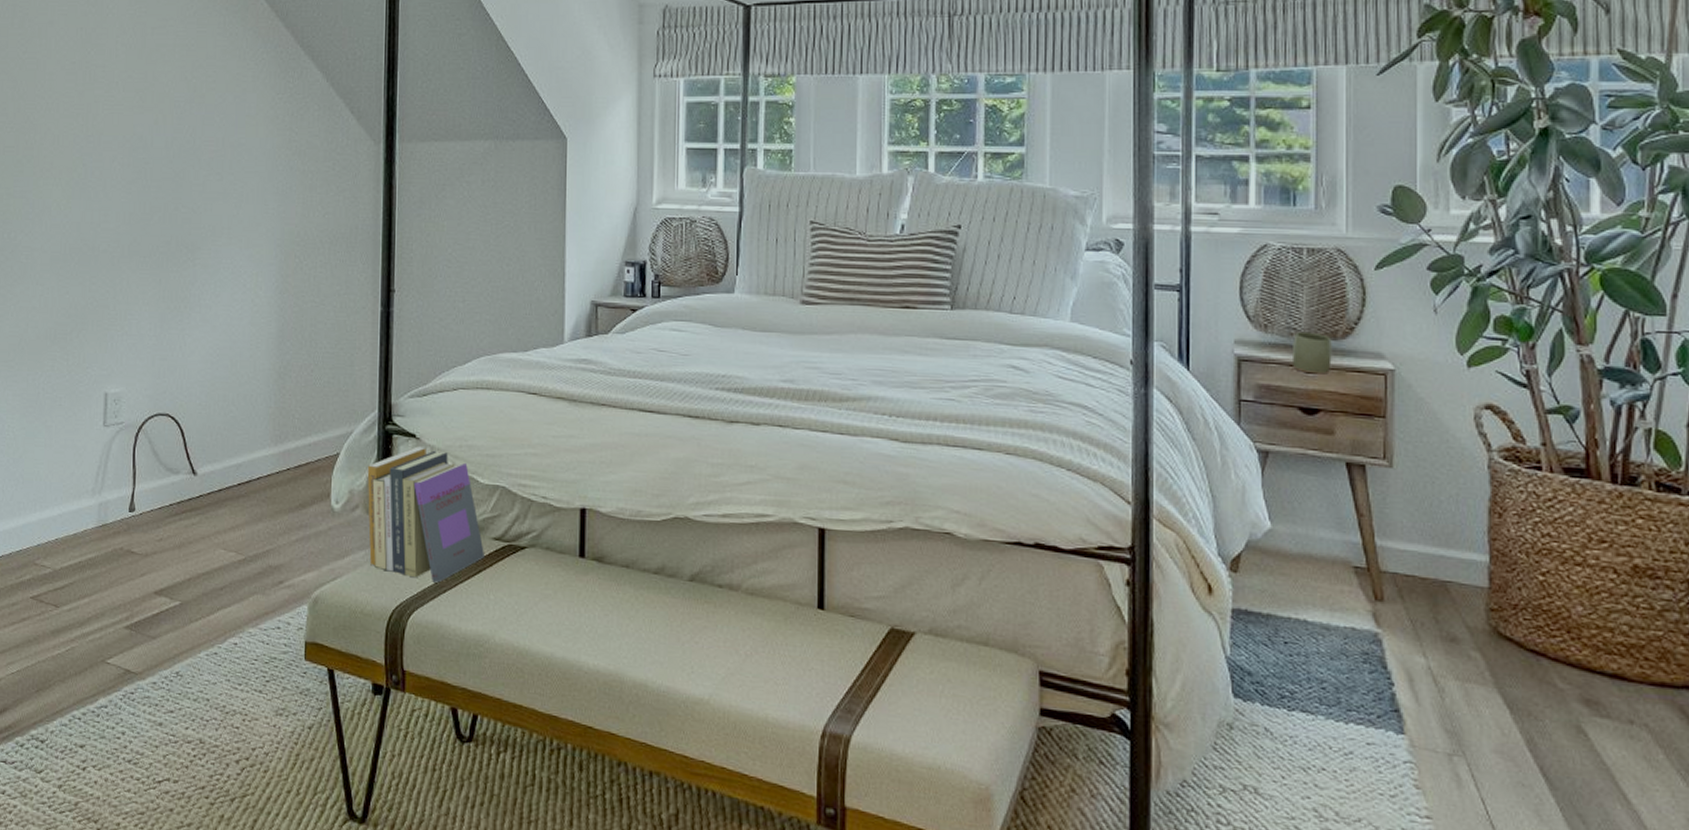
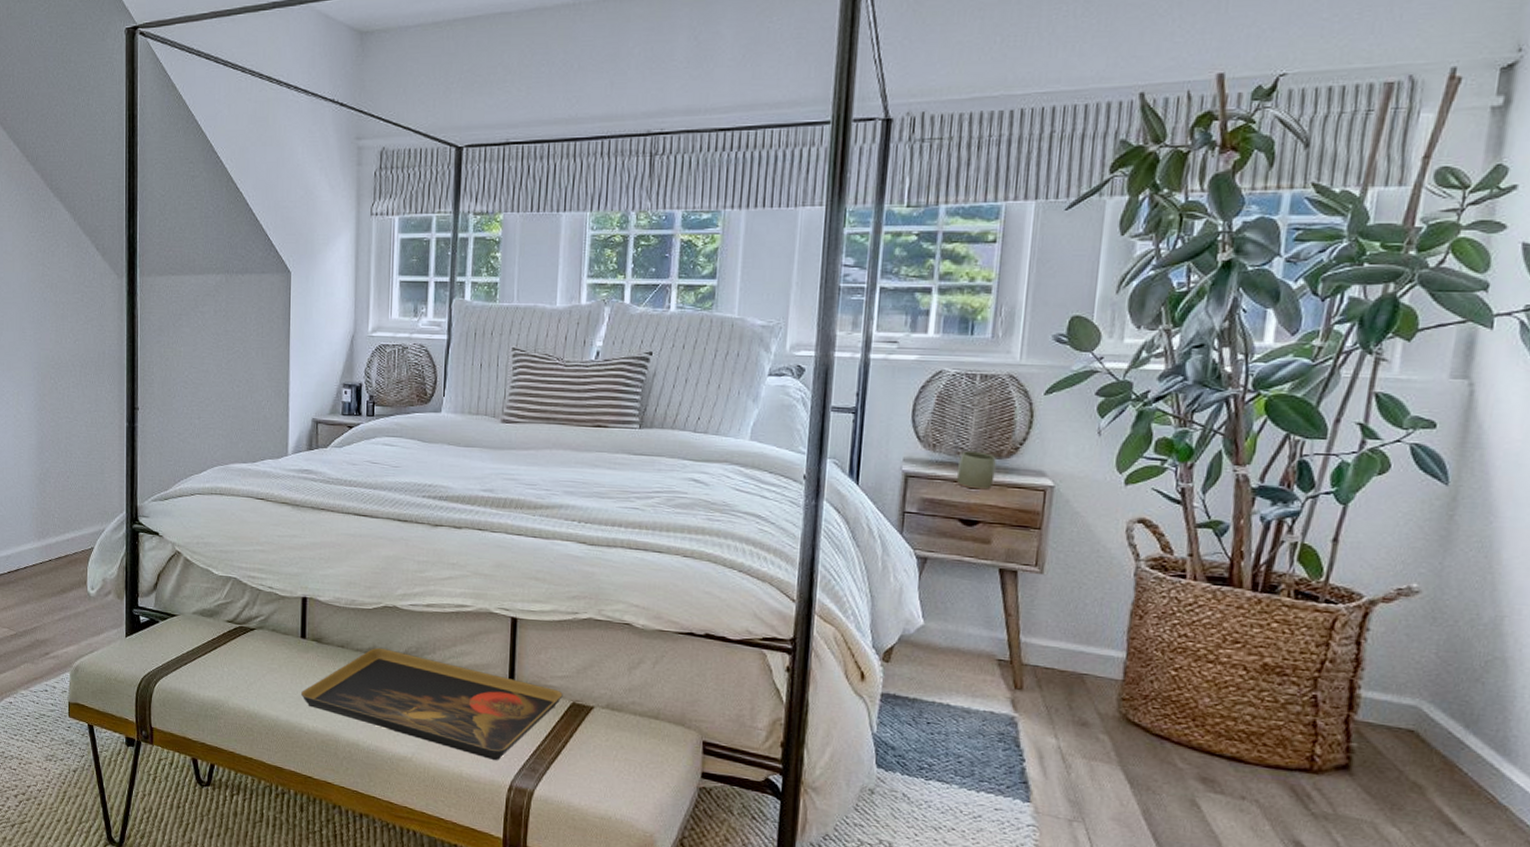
books: present [367,446,486,583] -> none [117,543,220,657]
decorative tray: none [579,566,880,700] -> present [300,647,563,760]

